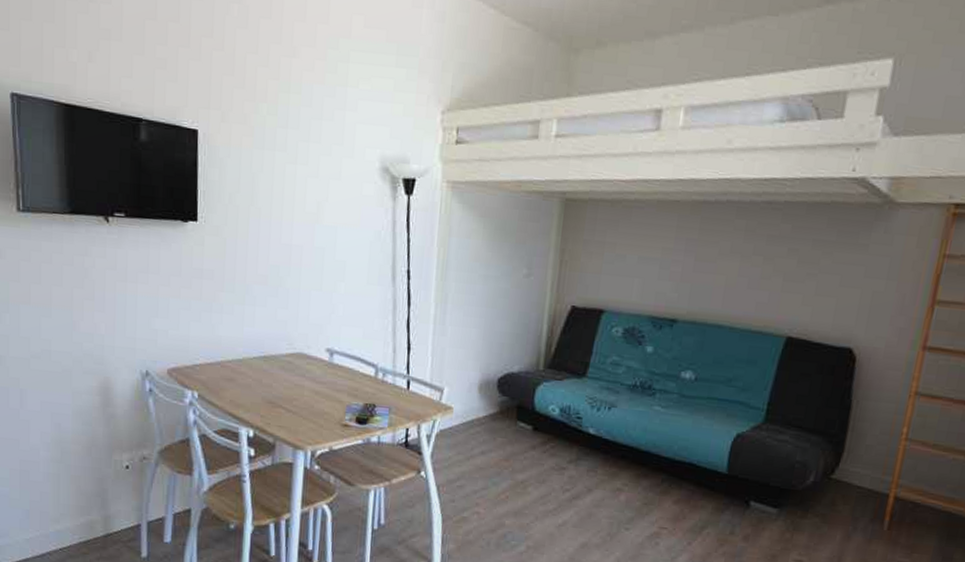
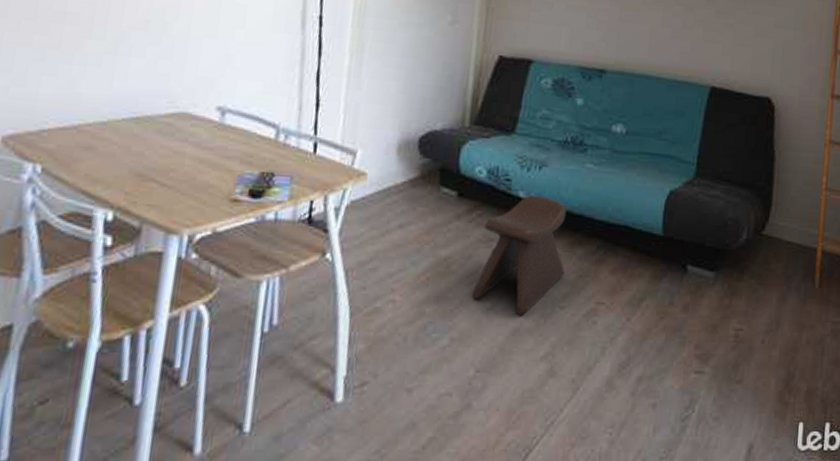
stool: none [545,432,634,534] -> present [471,195,567,316]

